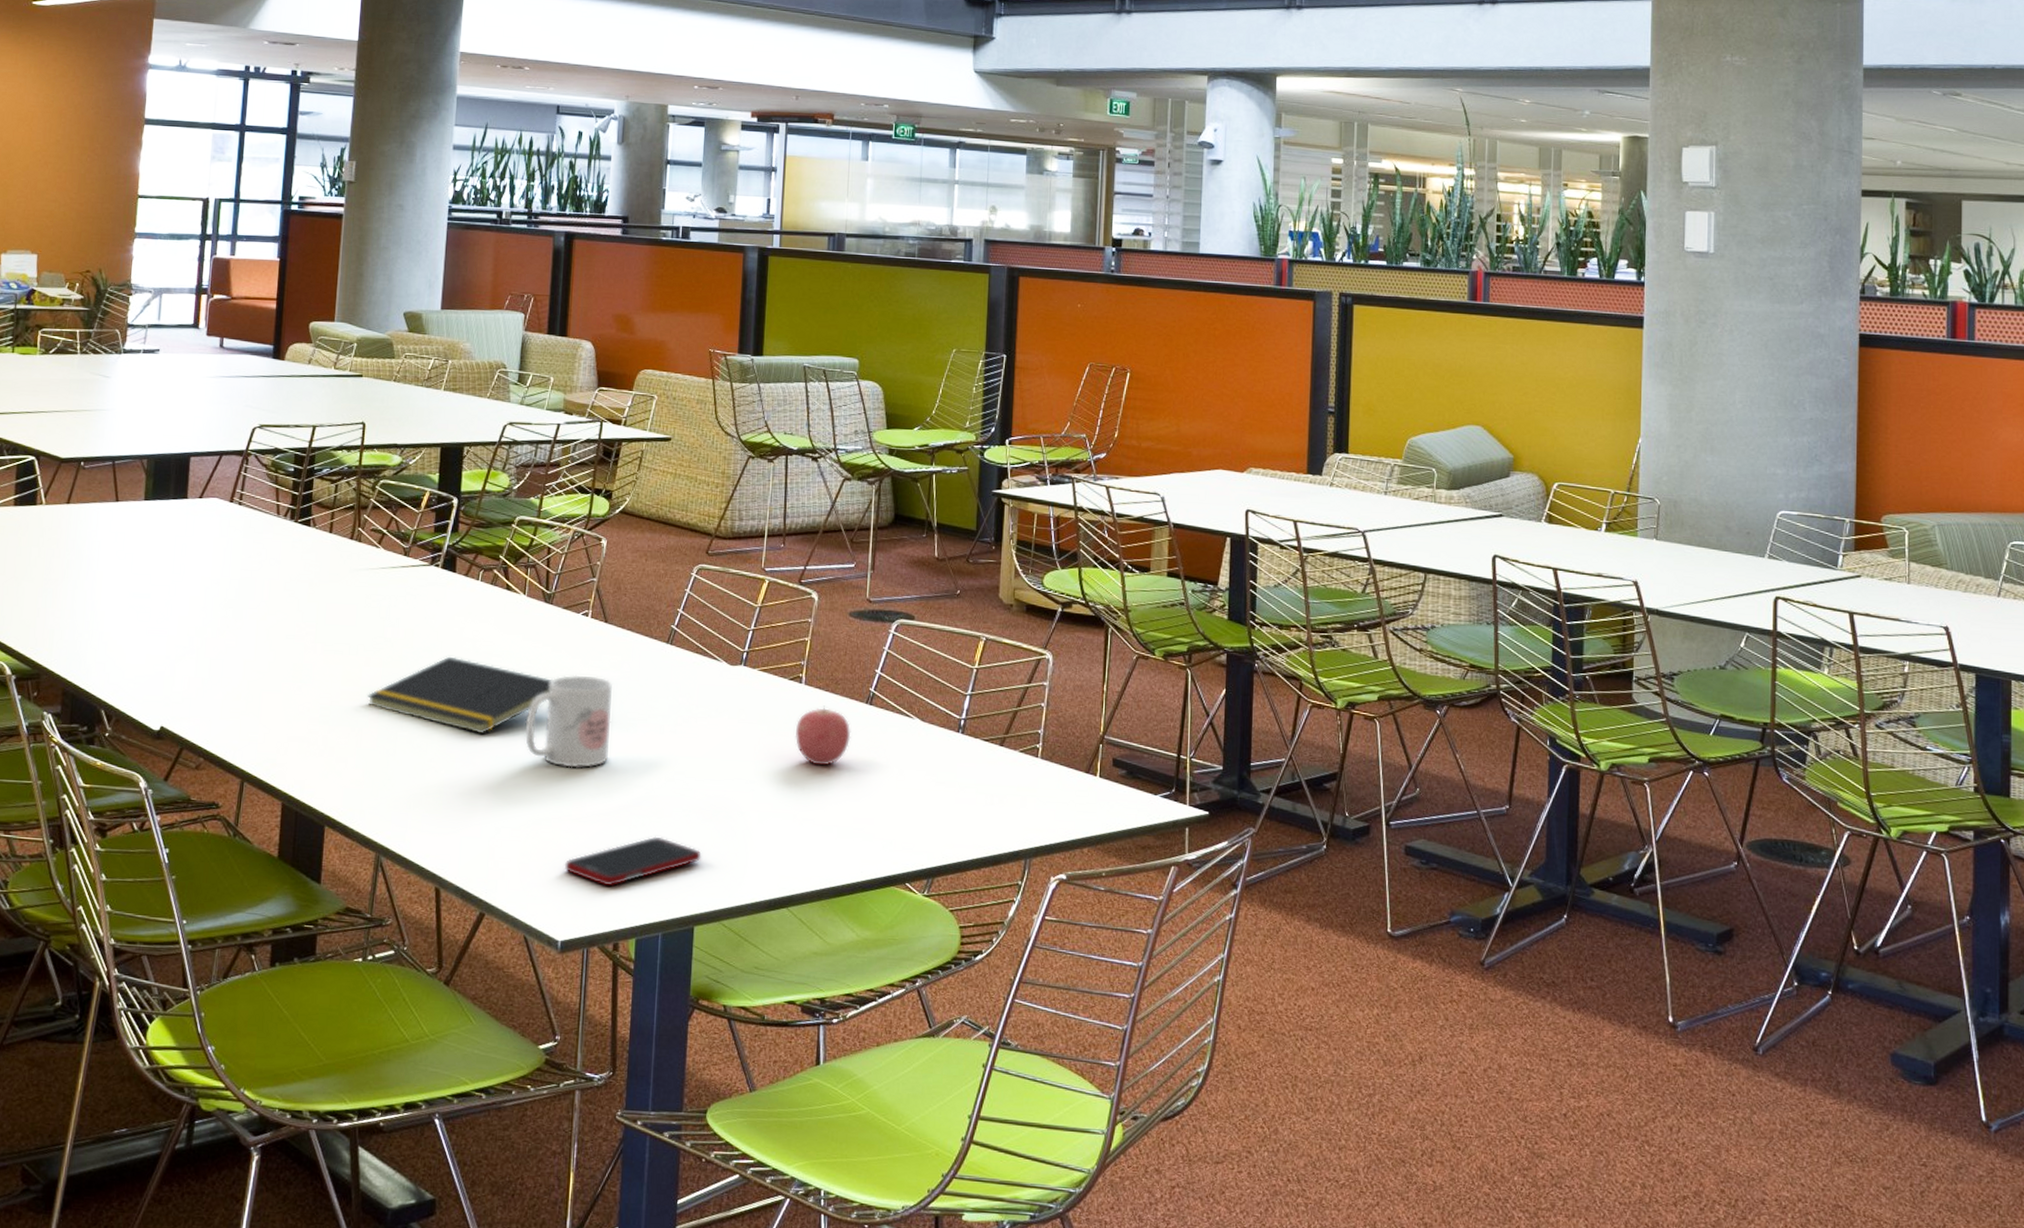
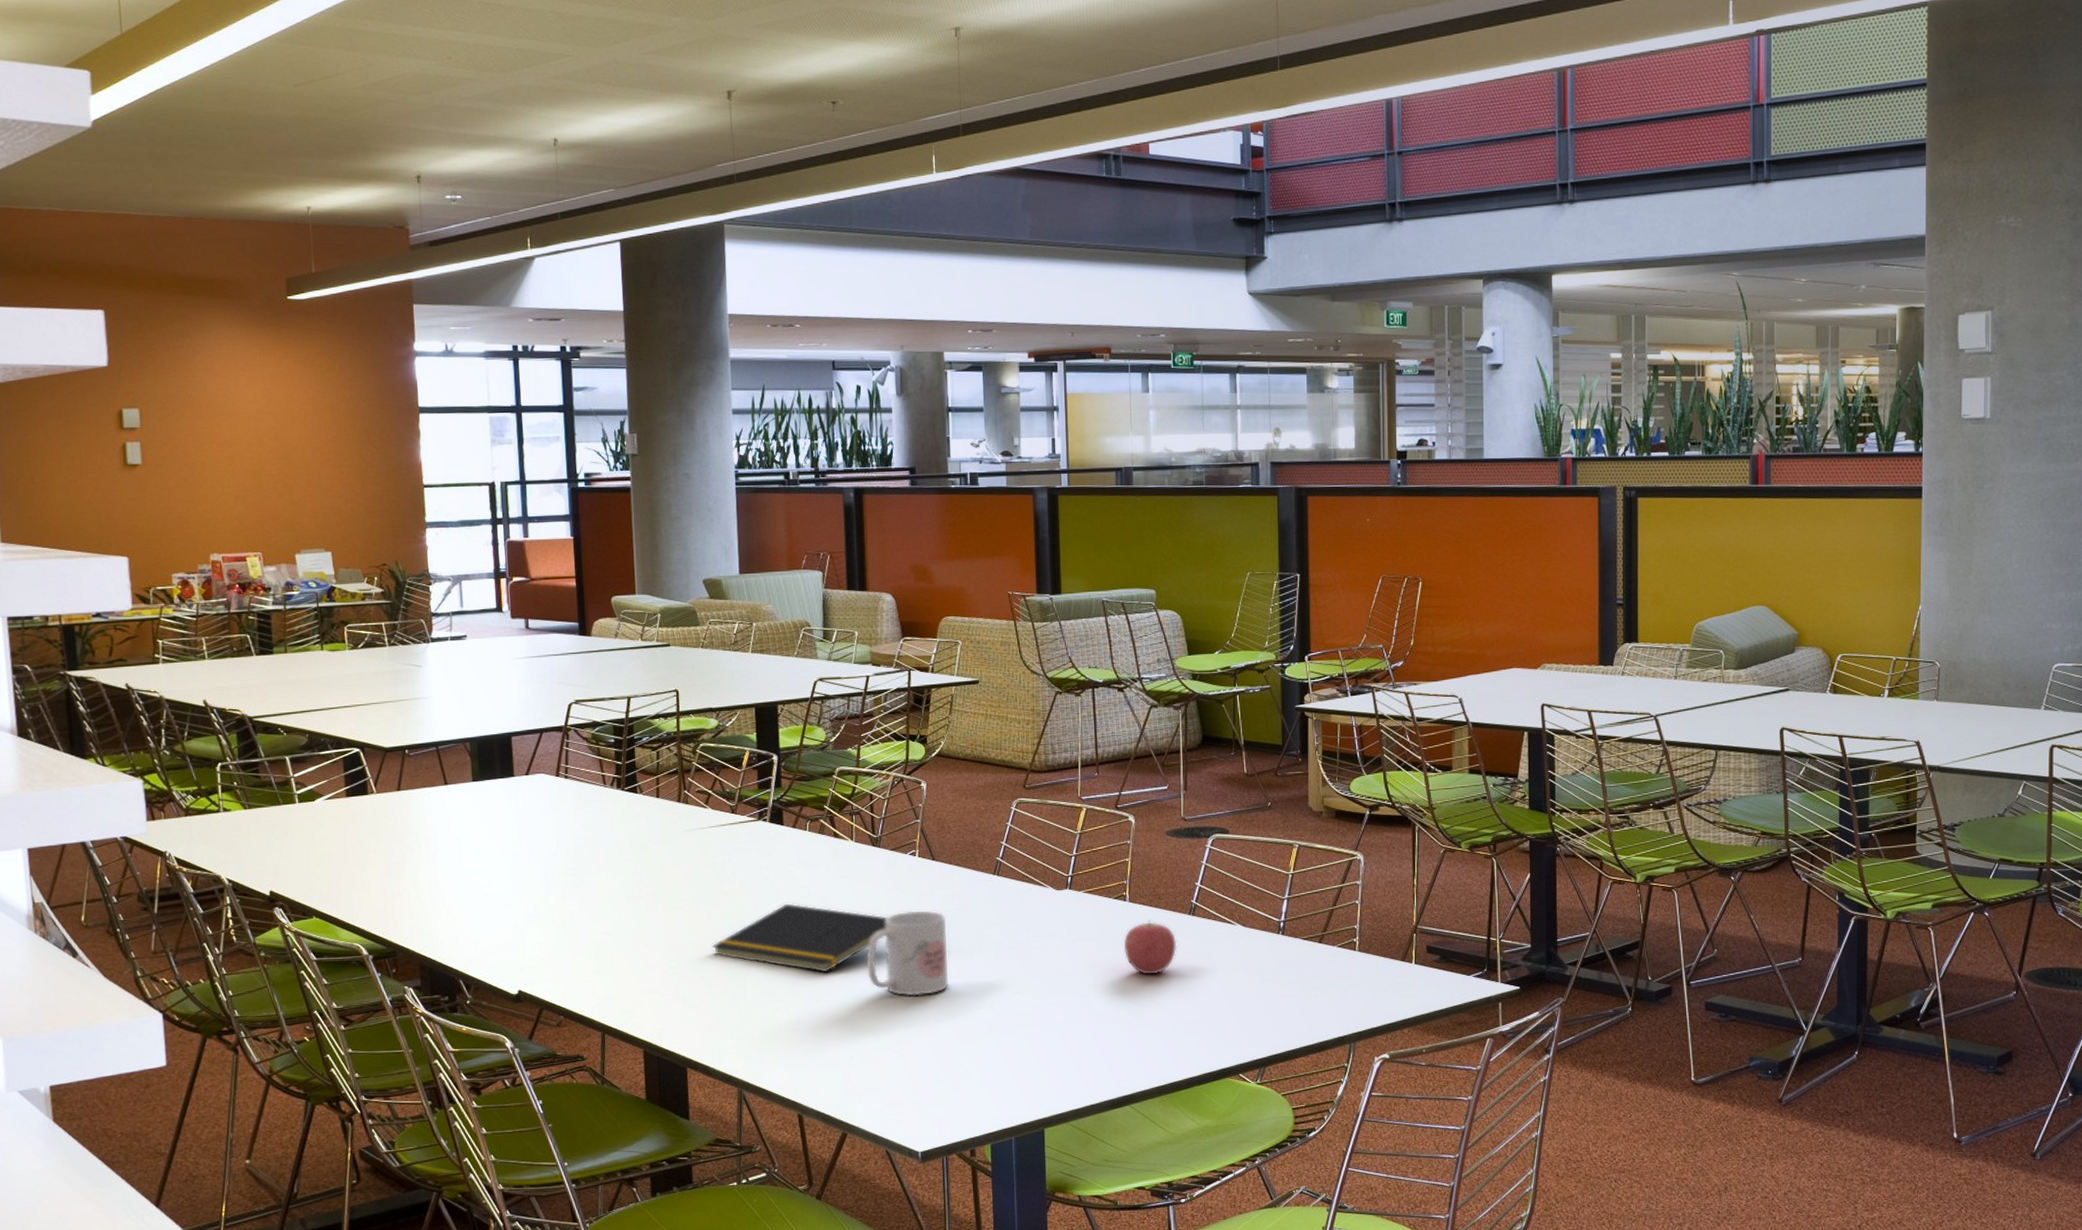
cell phone: present [564,836,702,887] -> none [917,1051,1045,1100]

